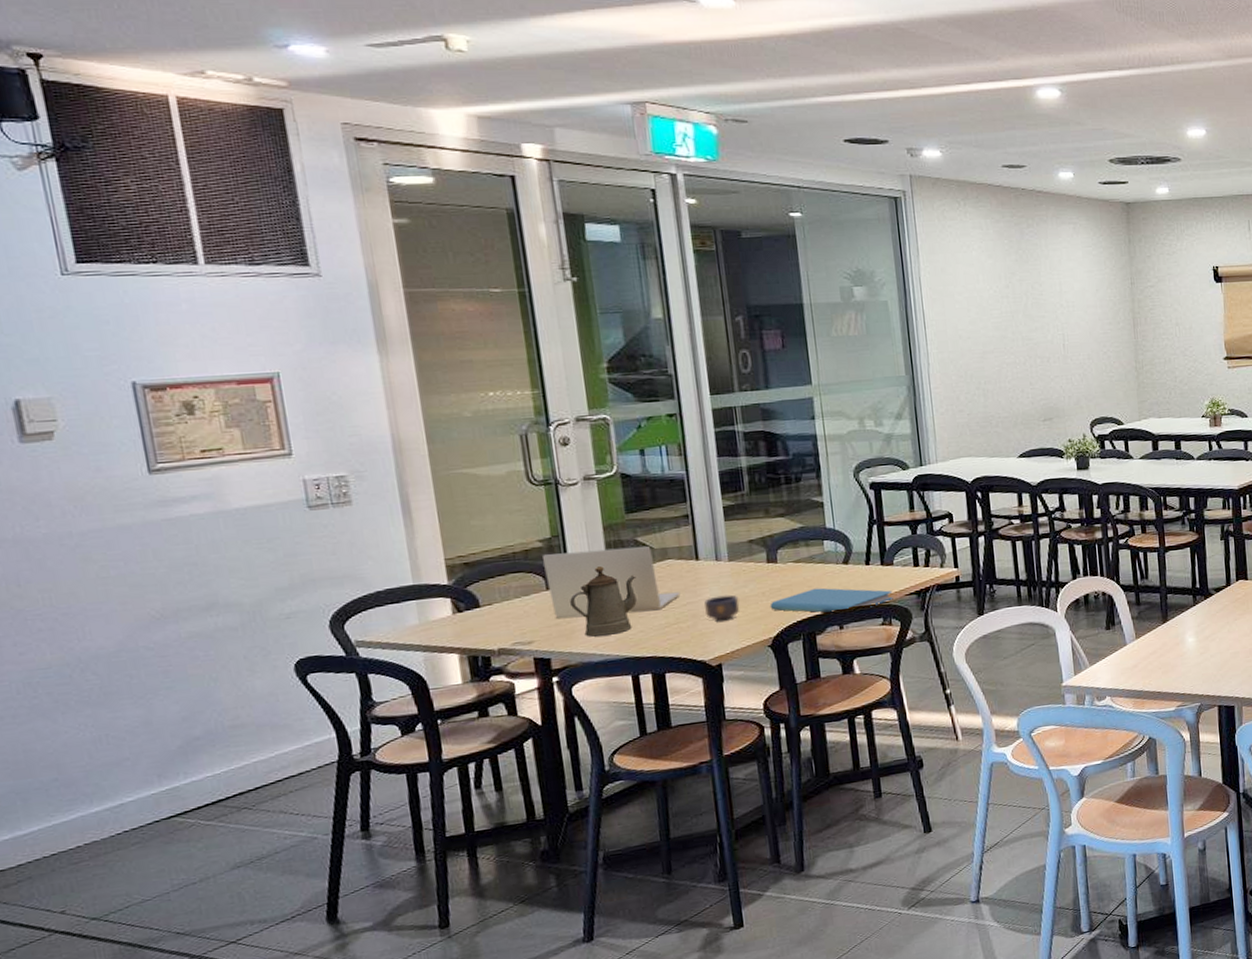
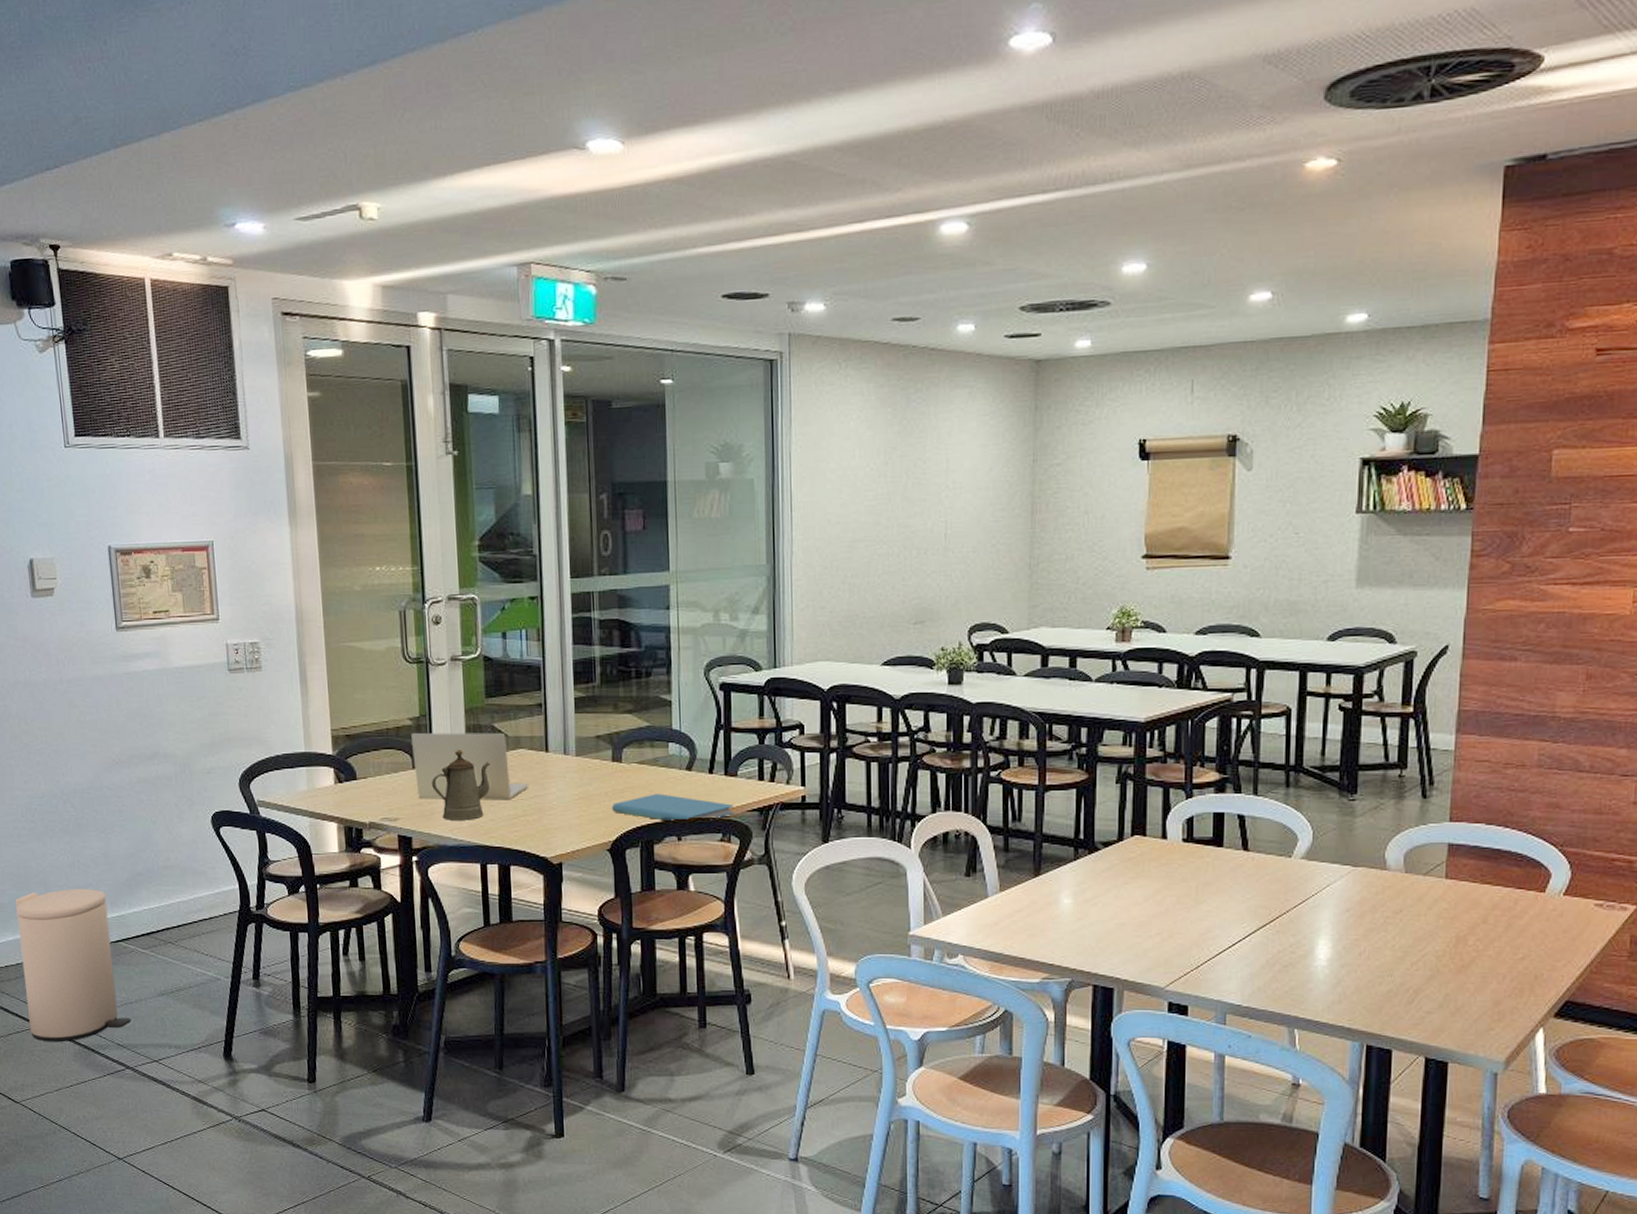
pedal bin: none [11,763,196,949] -> present [15,889,132,1041]
mug: present [703,594,740,622] -> none [549,791,583,818]

